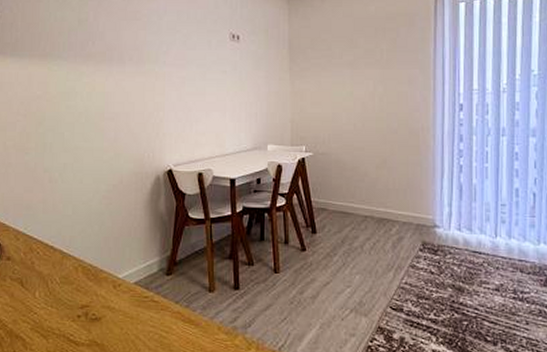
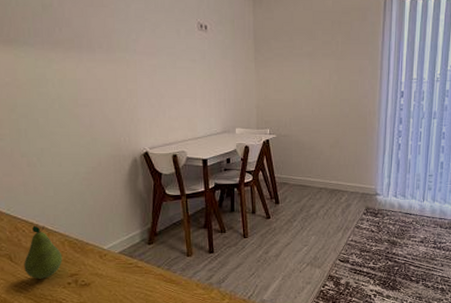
fruit: none [34,247,75,309] -> present [24,225,63,279]

